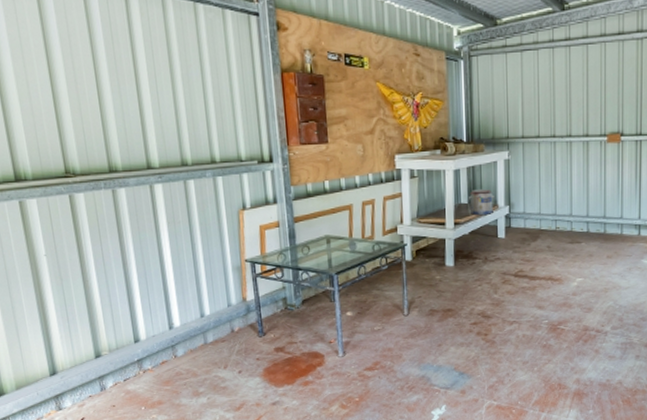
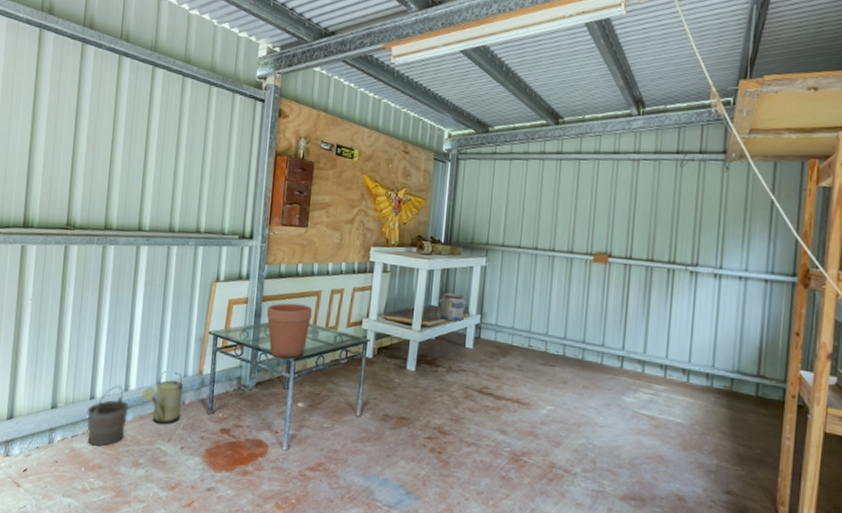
bucket: none [134,325,178,386] -> present [87,385,130,447]
watering can: none [188,303,232,354] -> present [142,370,184,425]
flowerpot: none [300,220,347,275] -> present [266,303,313,359]

